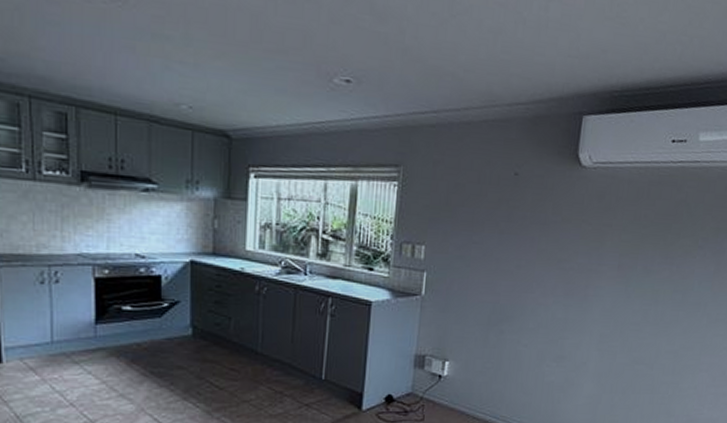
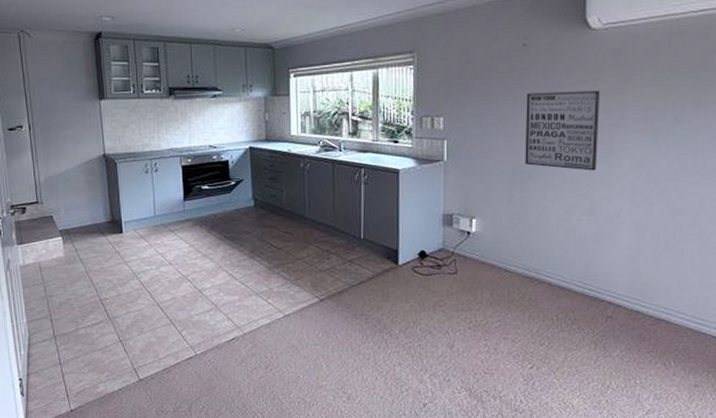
wall art: none [504,228,582,316] -> present [525,90,600,171]

